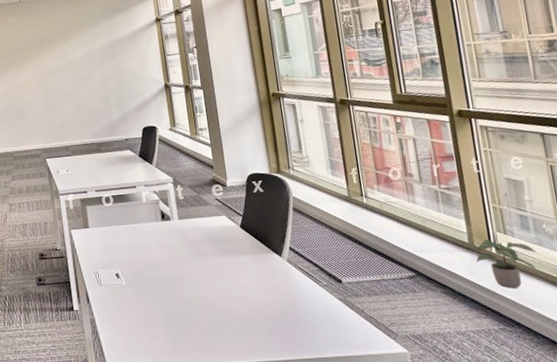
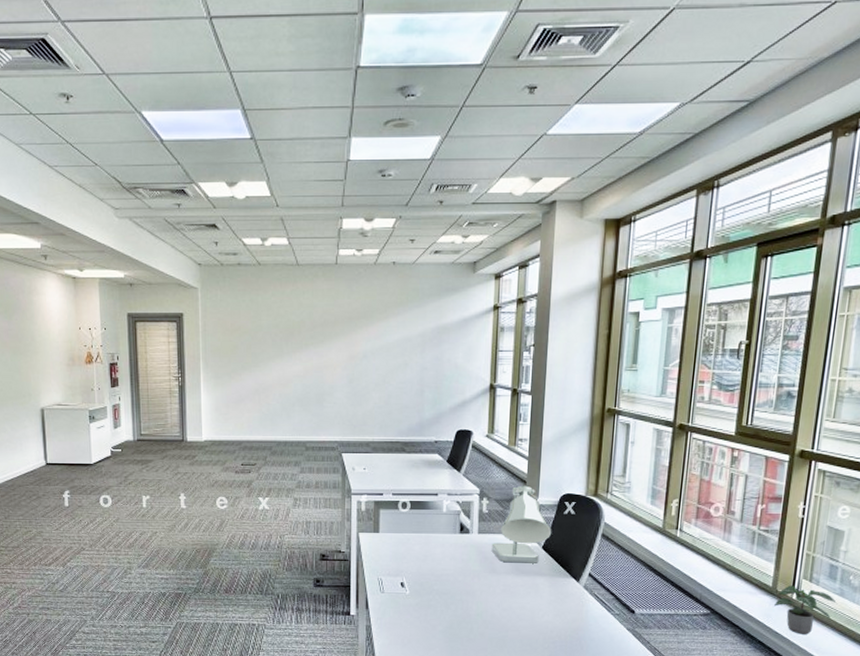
desk lamp: none [193,170,247,245] -> present [491,485,552,563]

